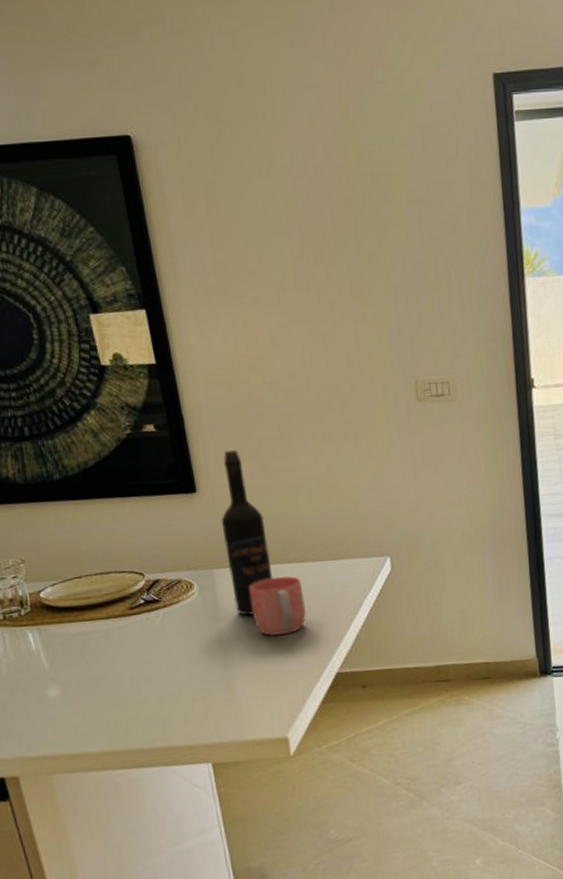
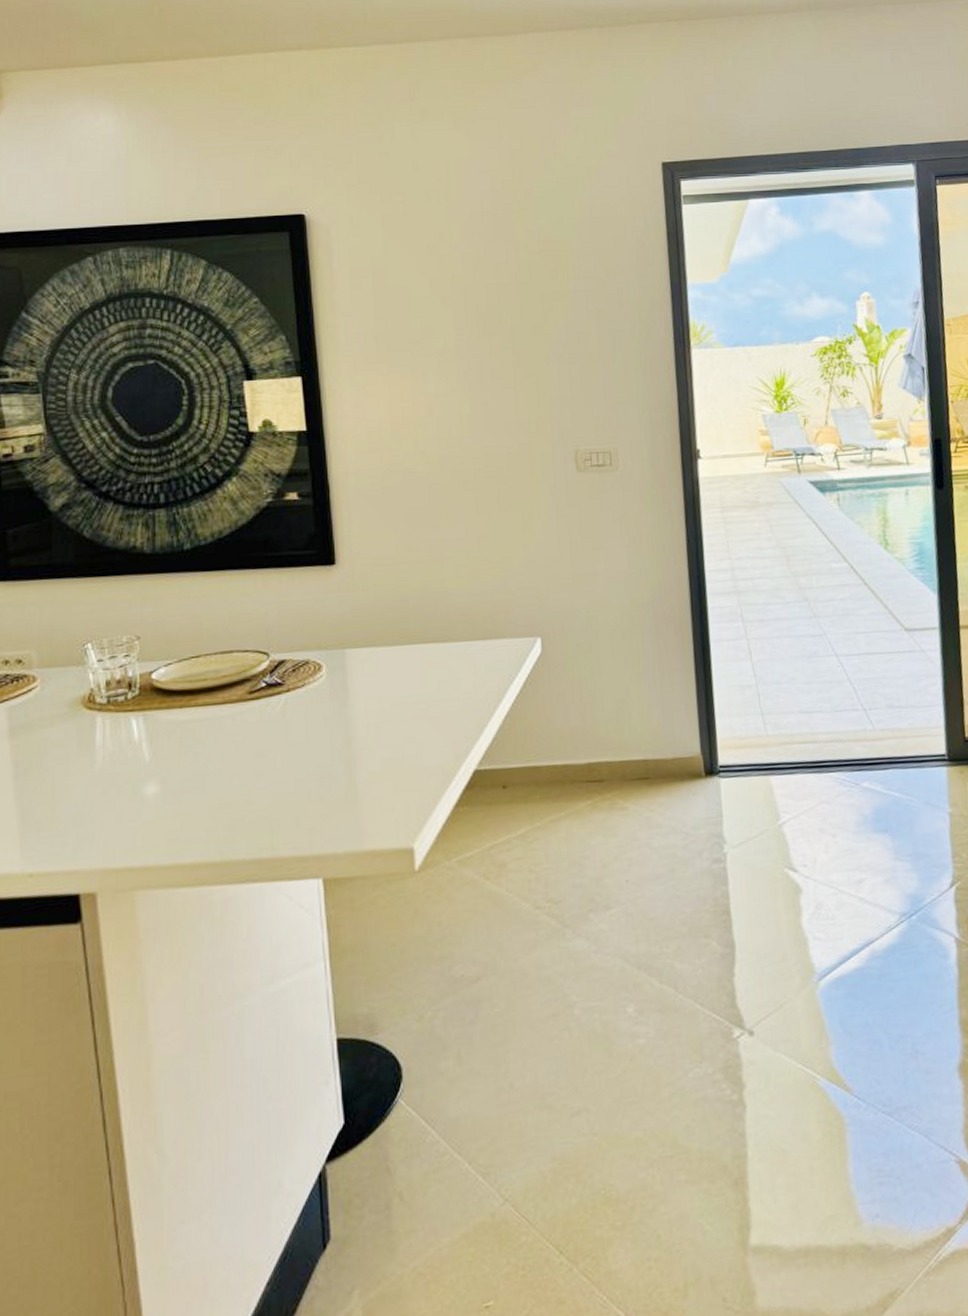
wine bottle: present [221,449,273,615] -> none [359,519,411,702]
mug: present [249,576,306,636] -> none [384,657,444,726]

